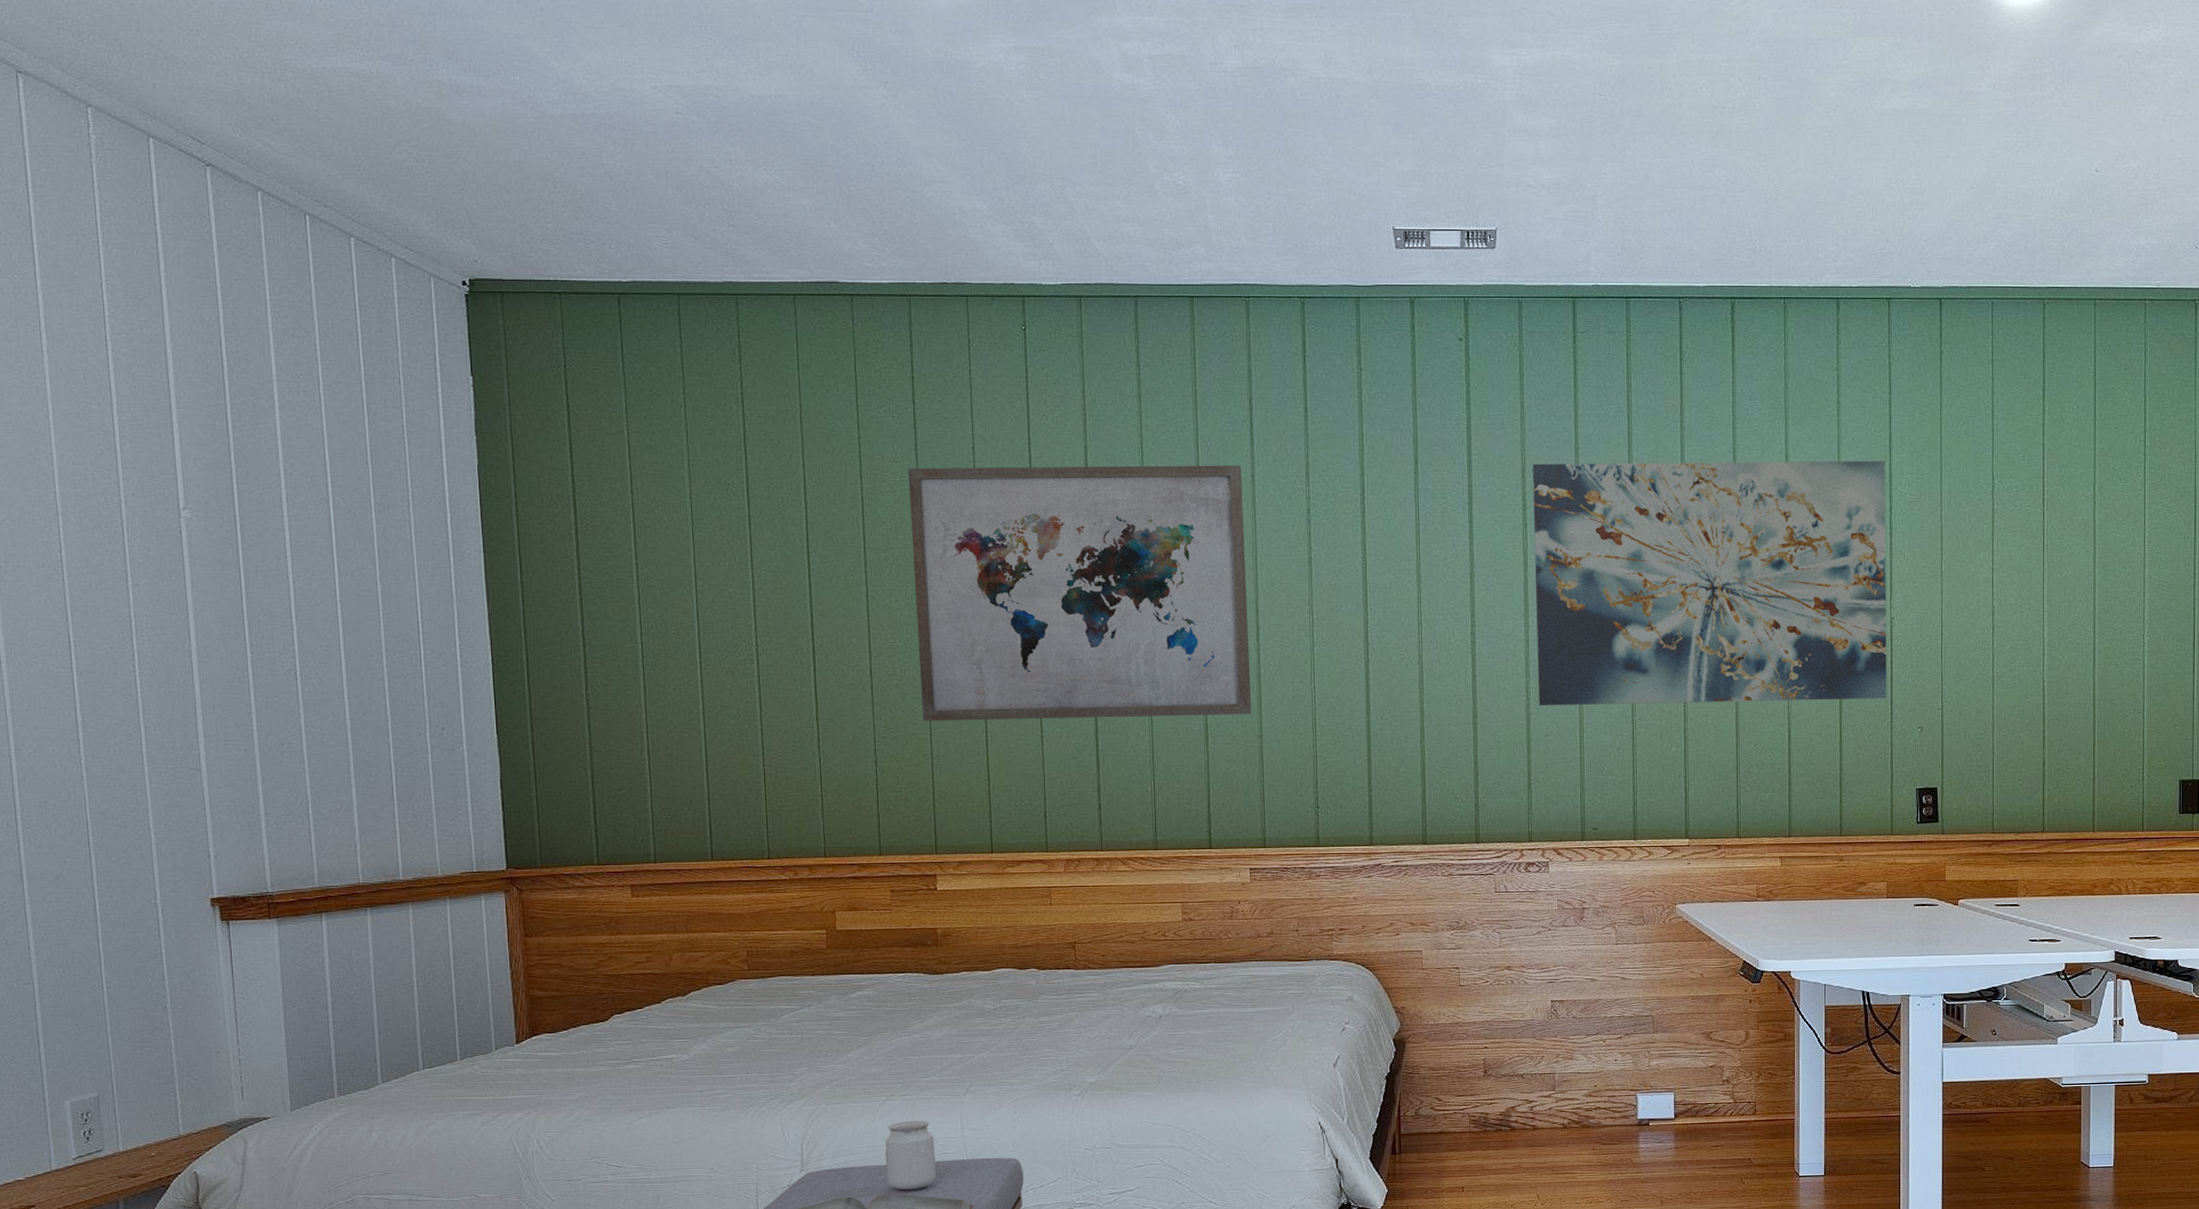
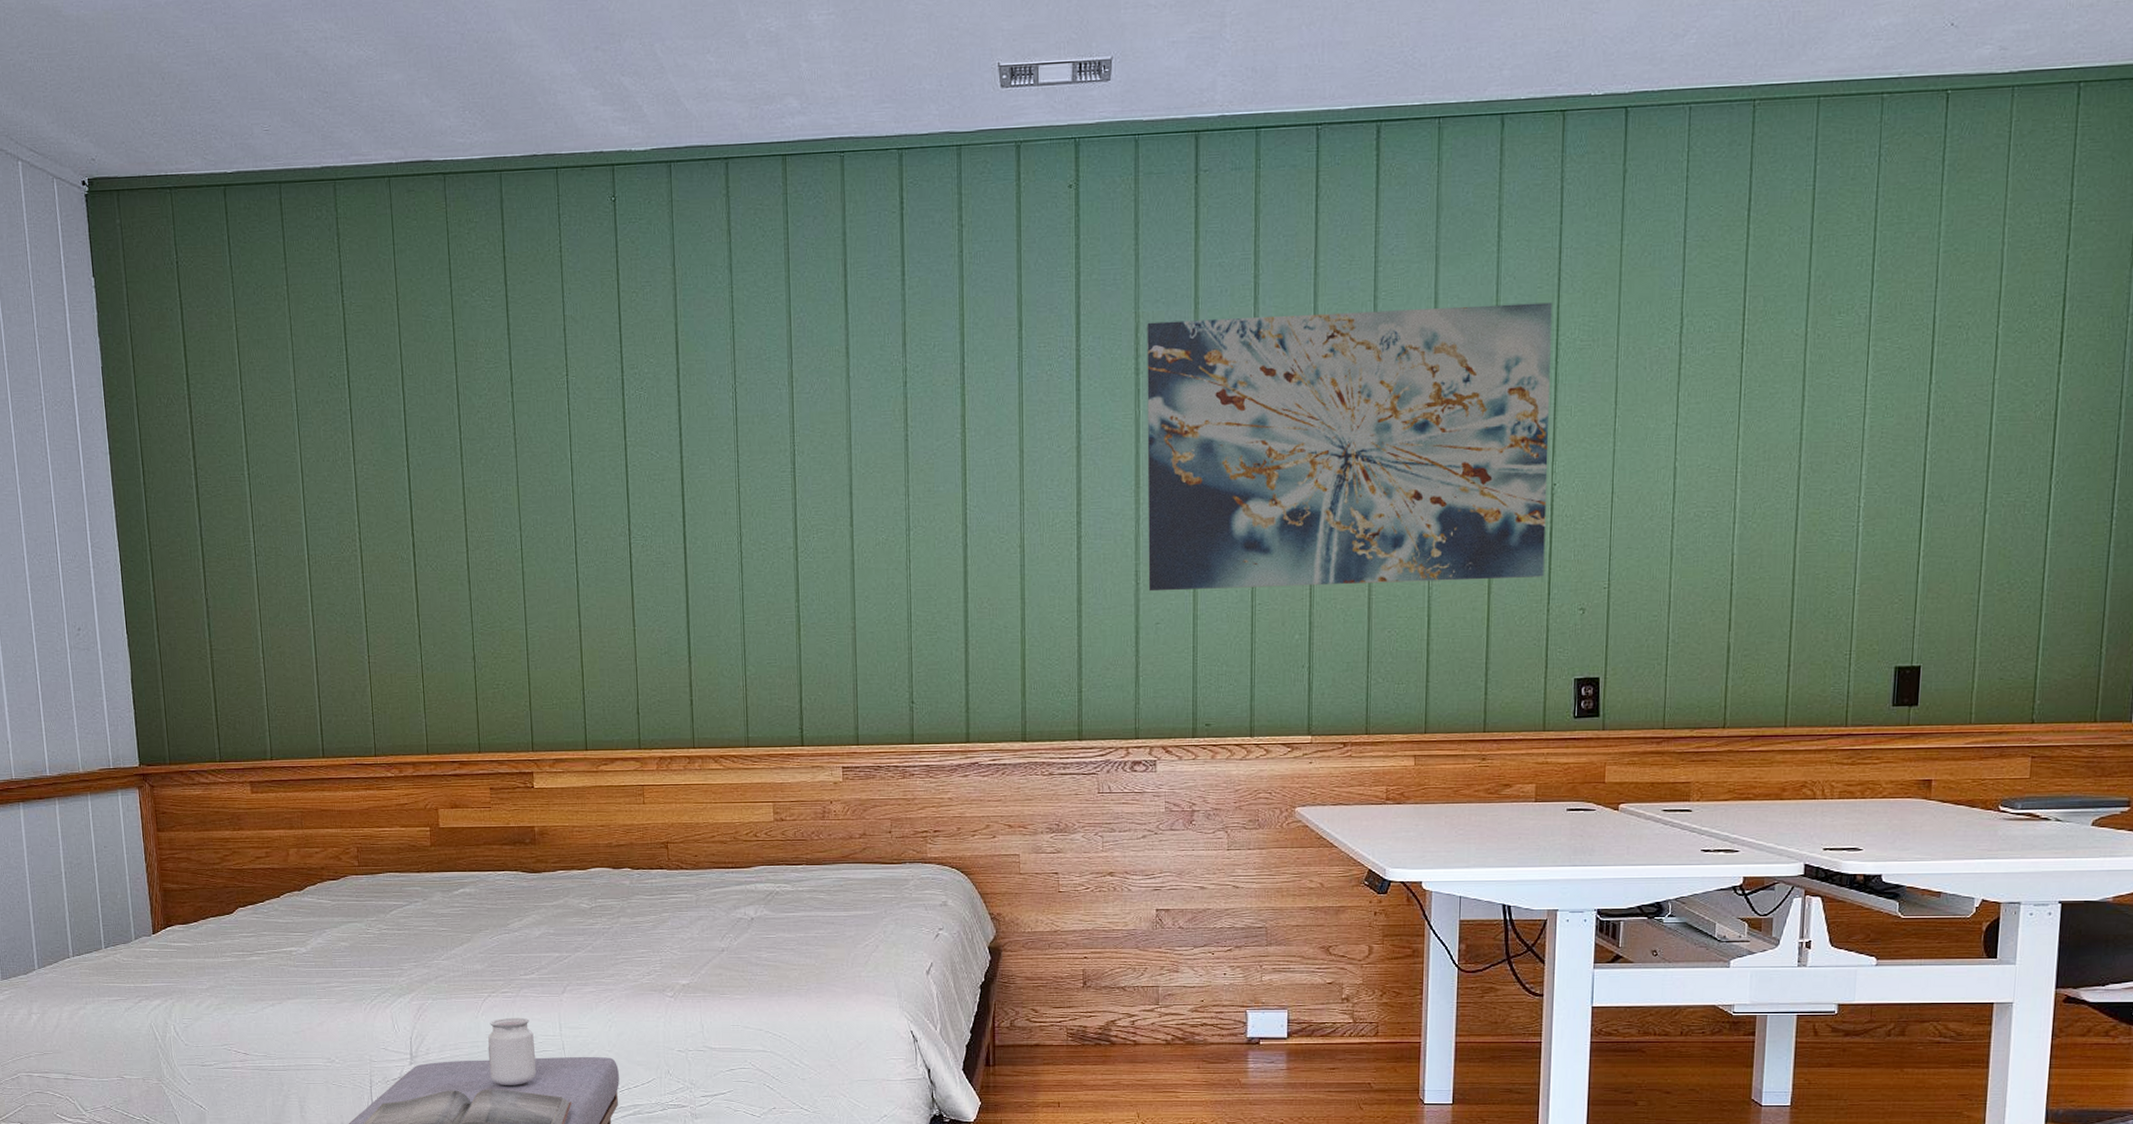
wall art: present [907,465,1252,721] -> none [500,337,845,616]

